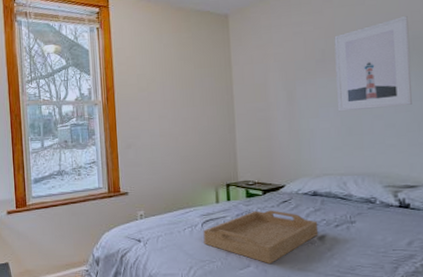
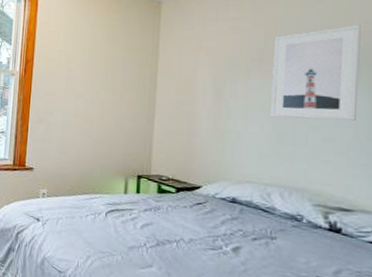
serving tray: present [203,210,319,265] -> none [105,208,234,268]

